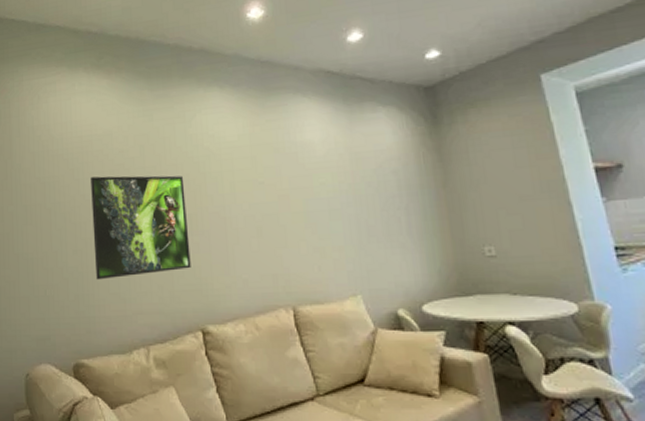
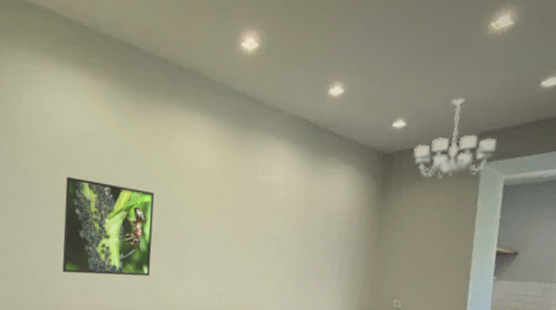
chandelier: none [457,14,553,102] -> present [413,98,498,179]

